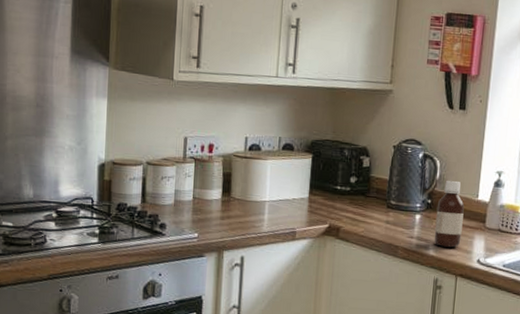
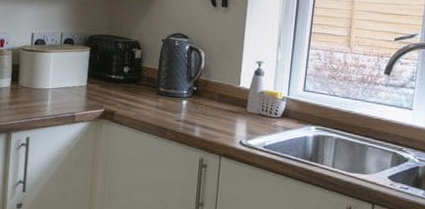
bottle: present [434,181,465,248] -> none [199,70,227,130]

